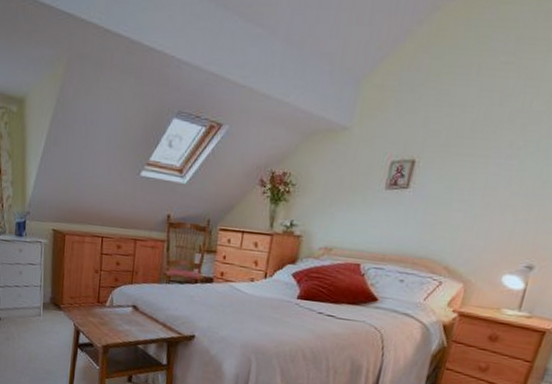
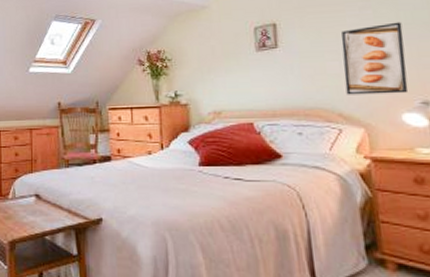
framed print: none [459,178,542,255] -> present [341,21,409,95]

